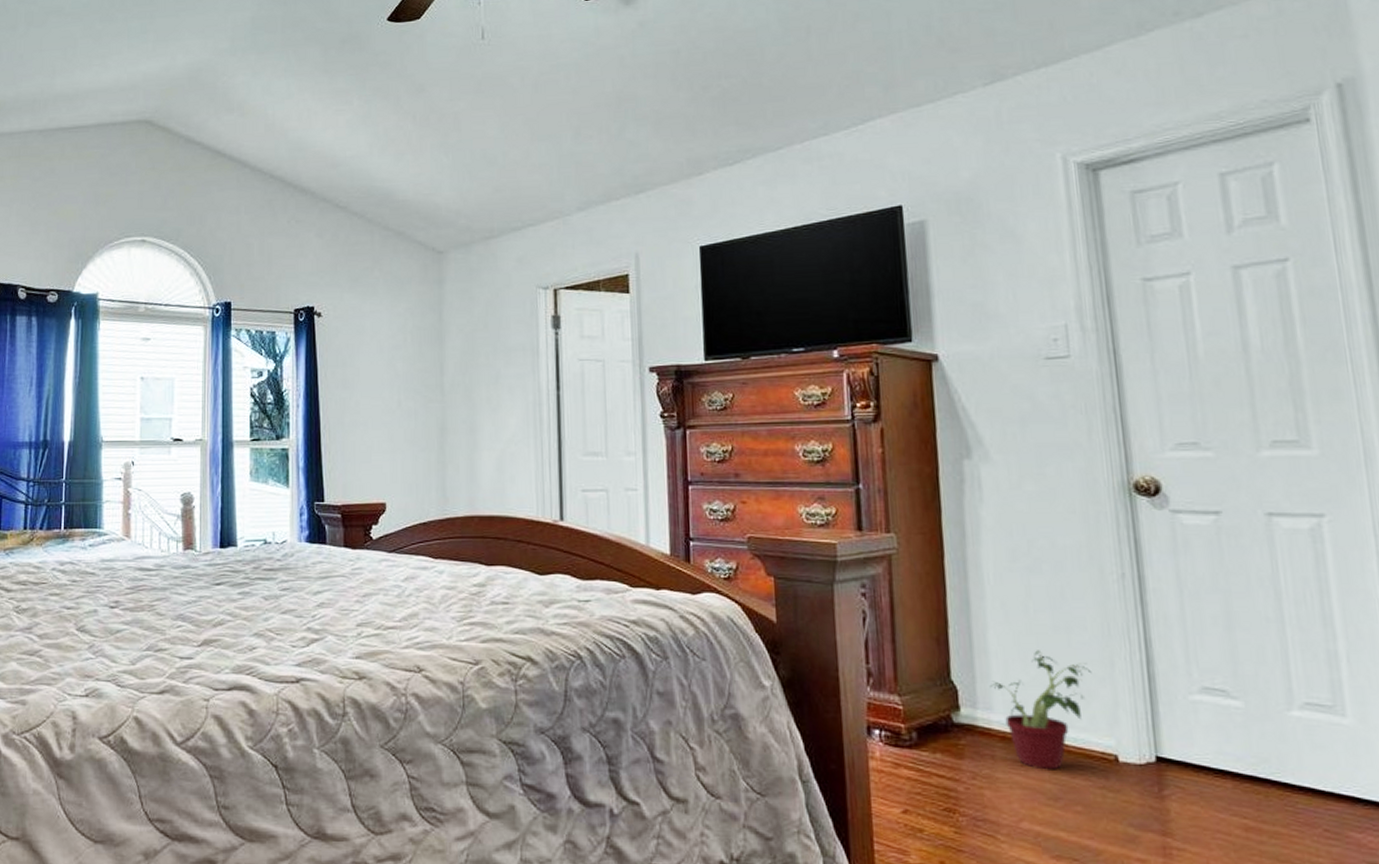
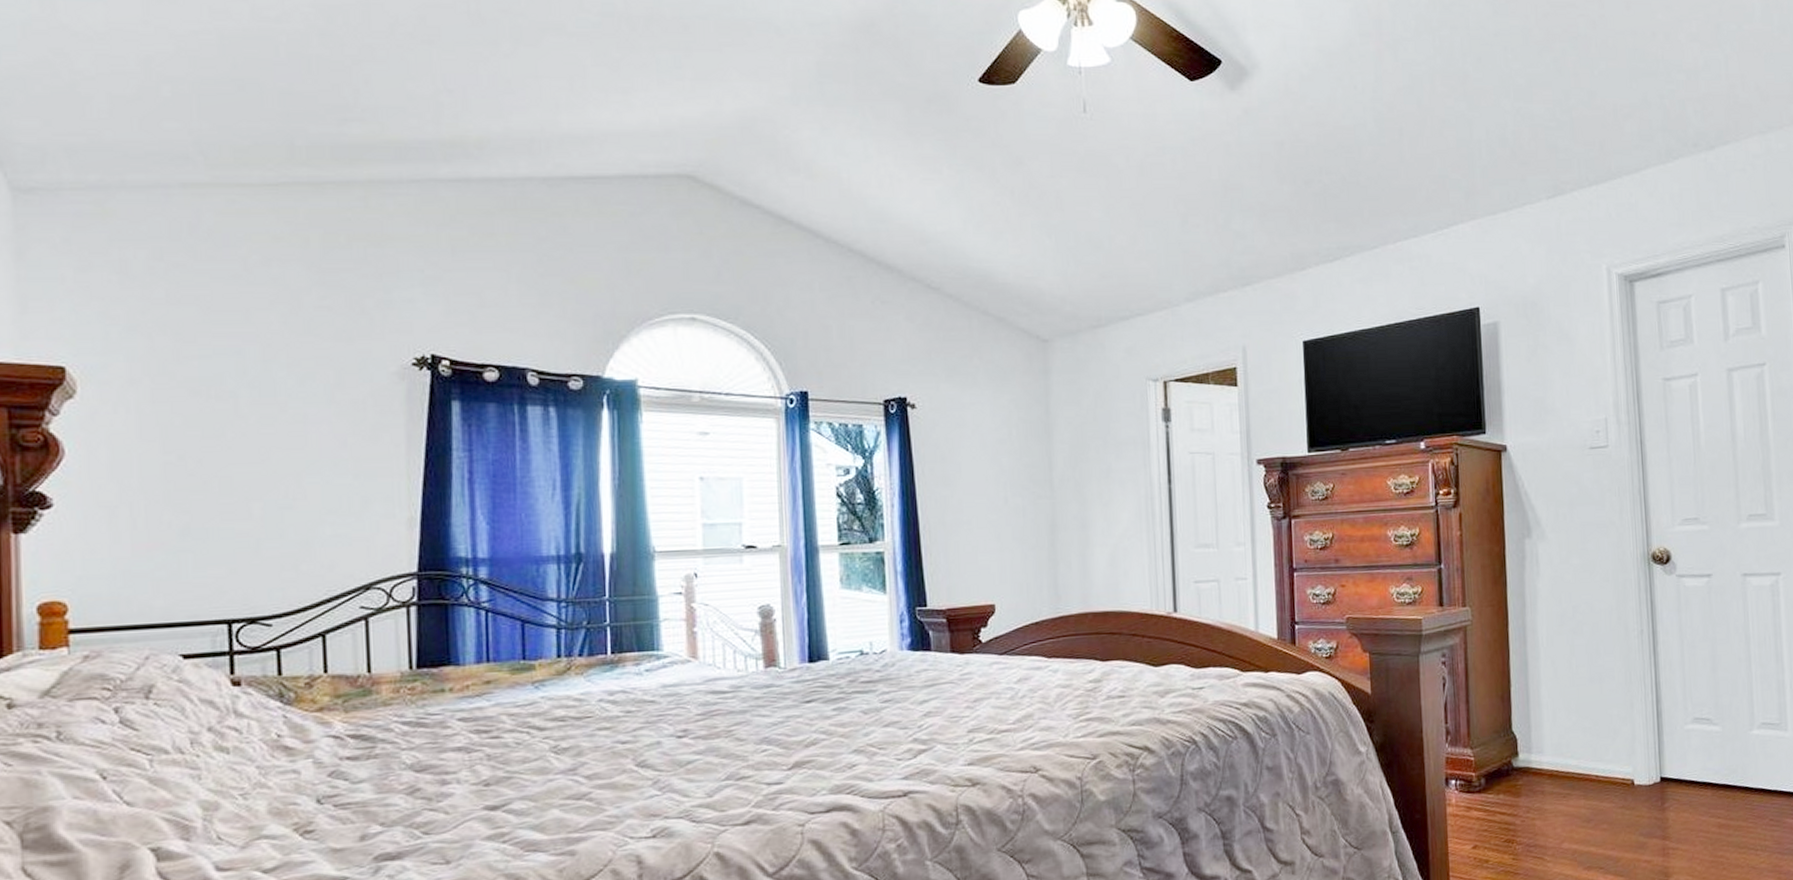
potted plant: present [989,650,1092,770] -> none [1541,699,1617,798]

